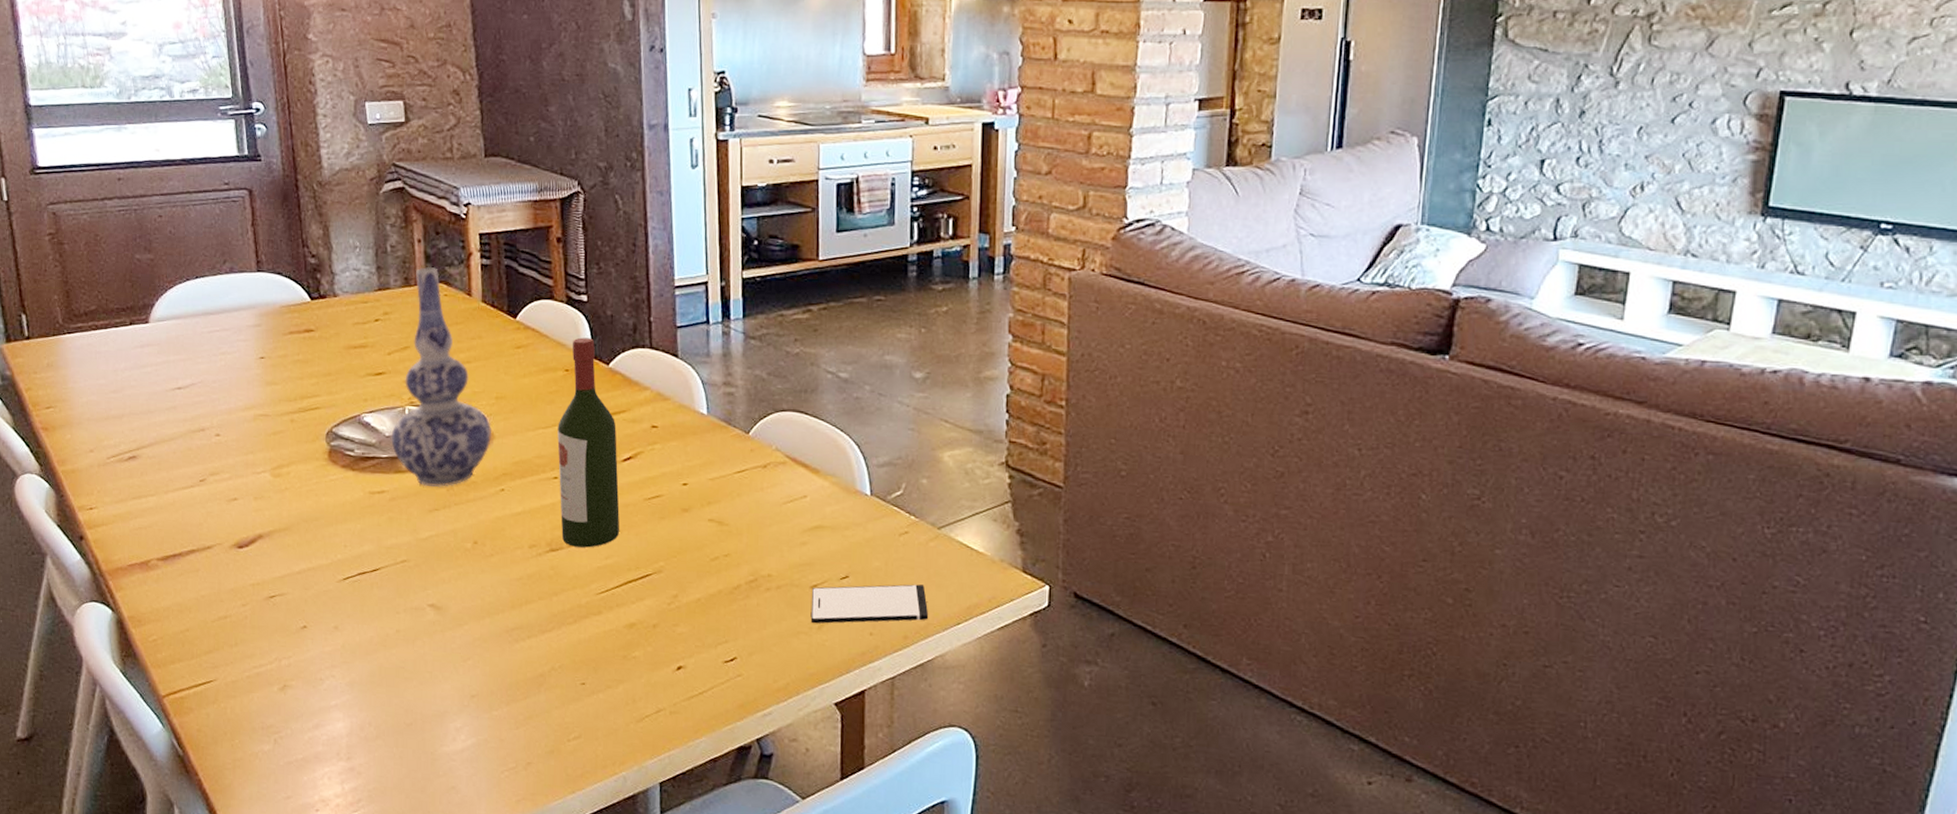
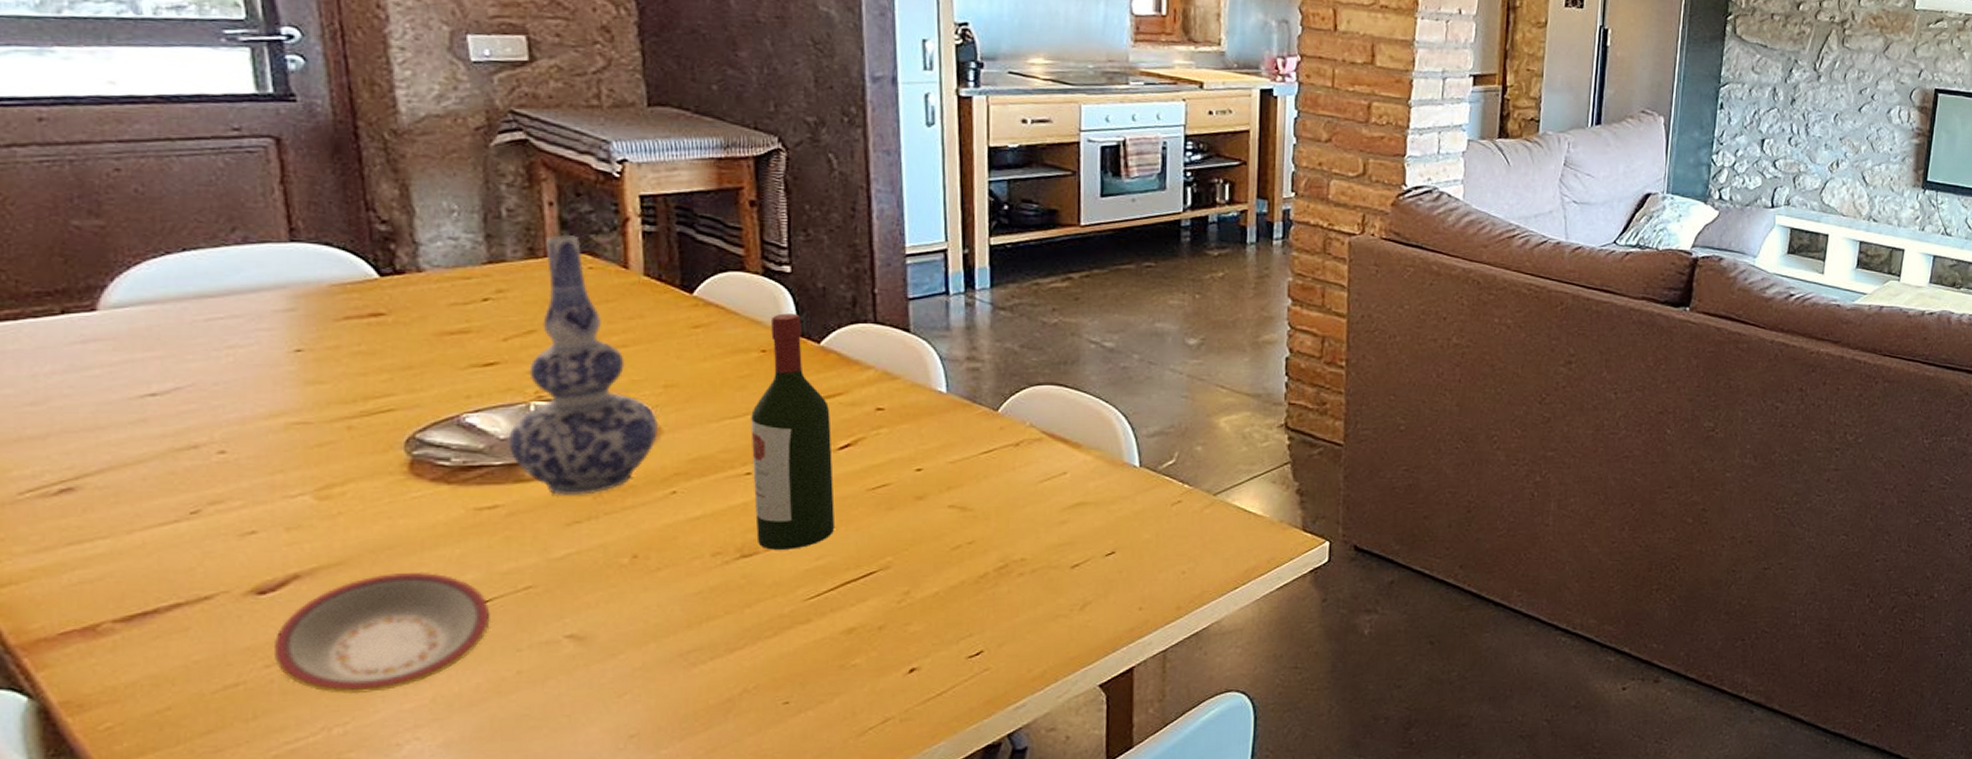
plate: none [247,540,379,635] -> present [273,571,490,695]
smartphone: present [810,584,928,624] -> none [1071,553,1203,605]

